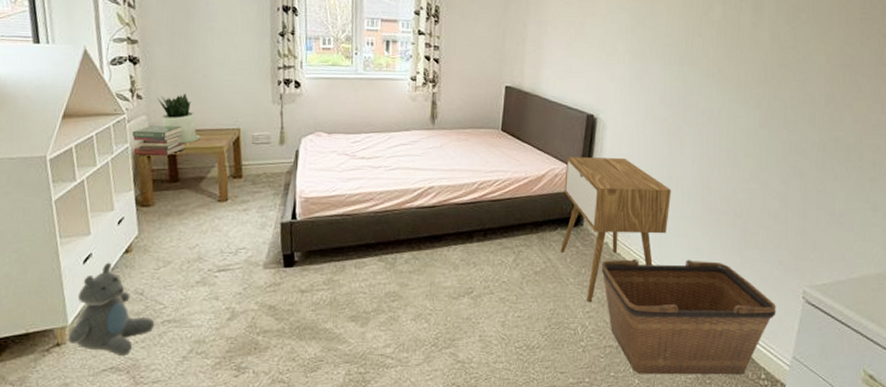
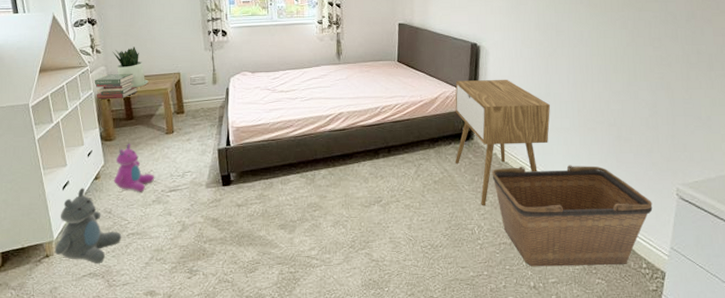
stuffed bear: none [149,210,201,271] -> present [114,143,155,192]

